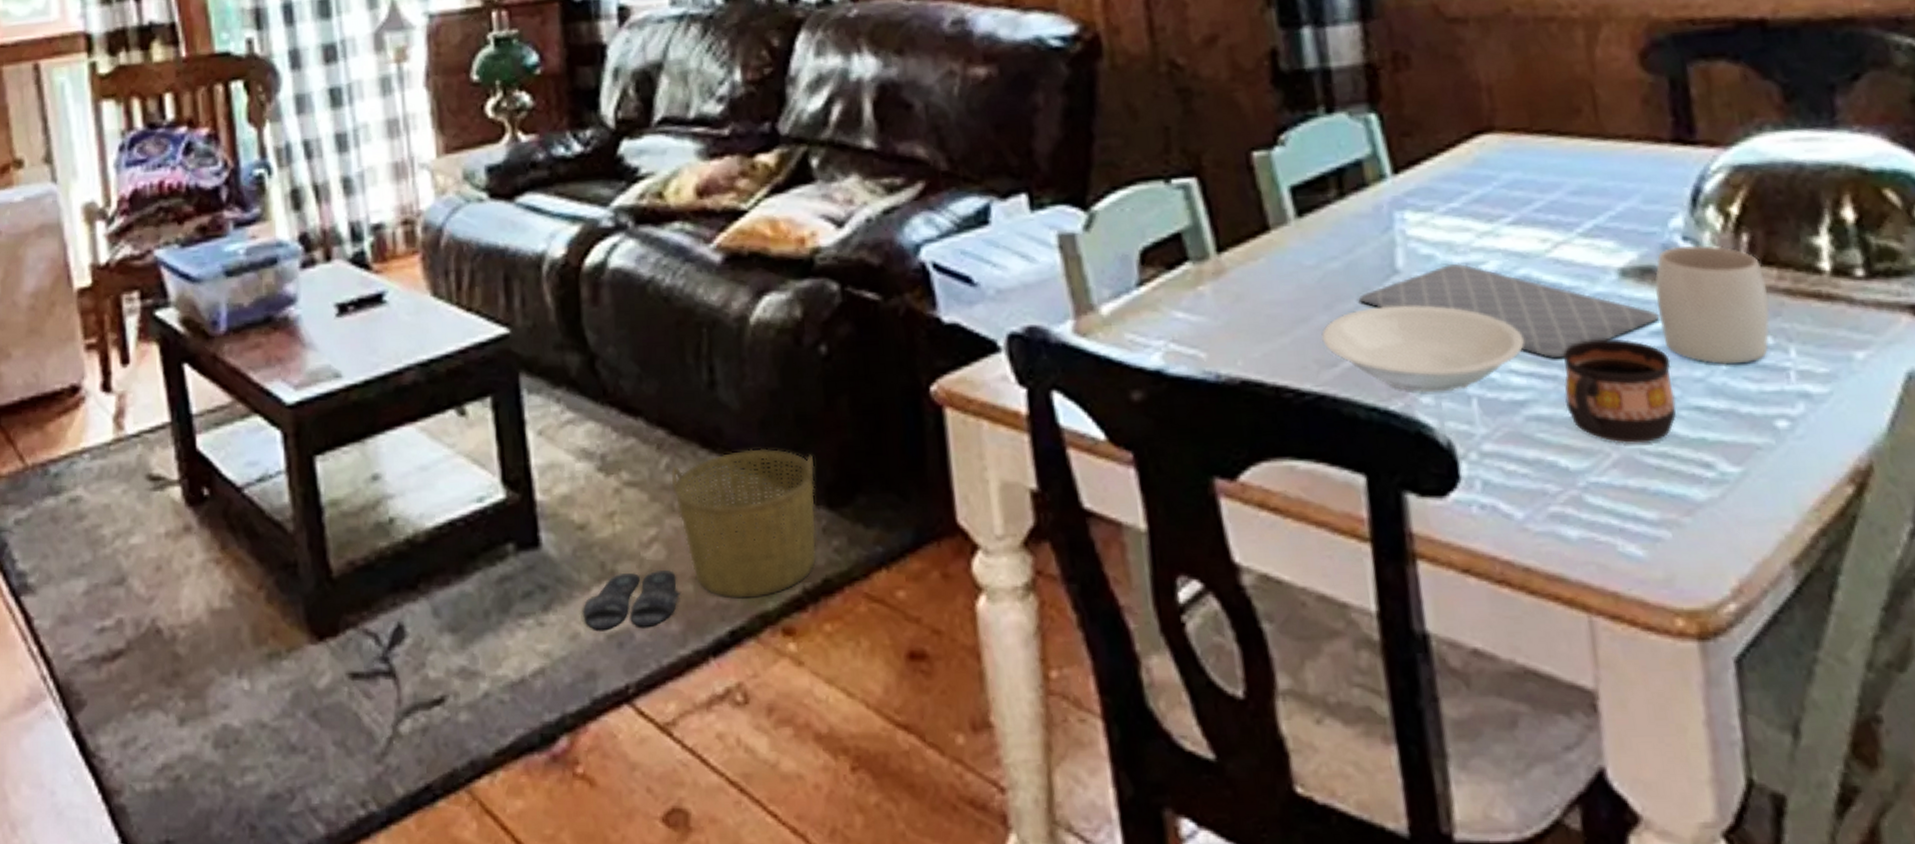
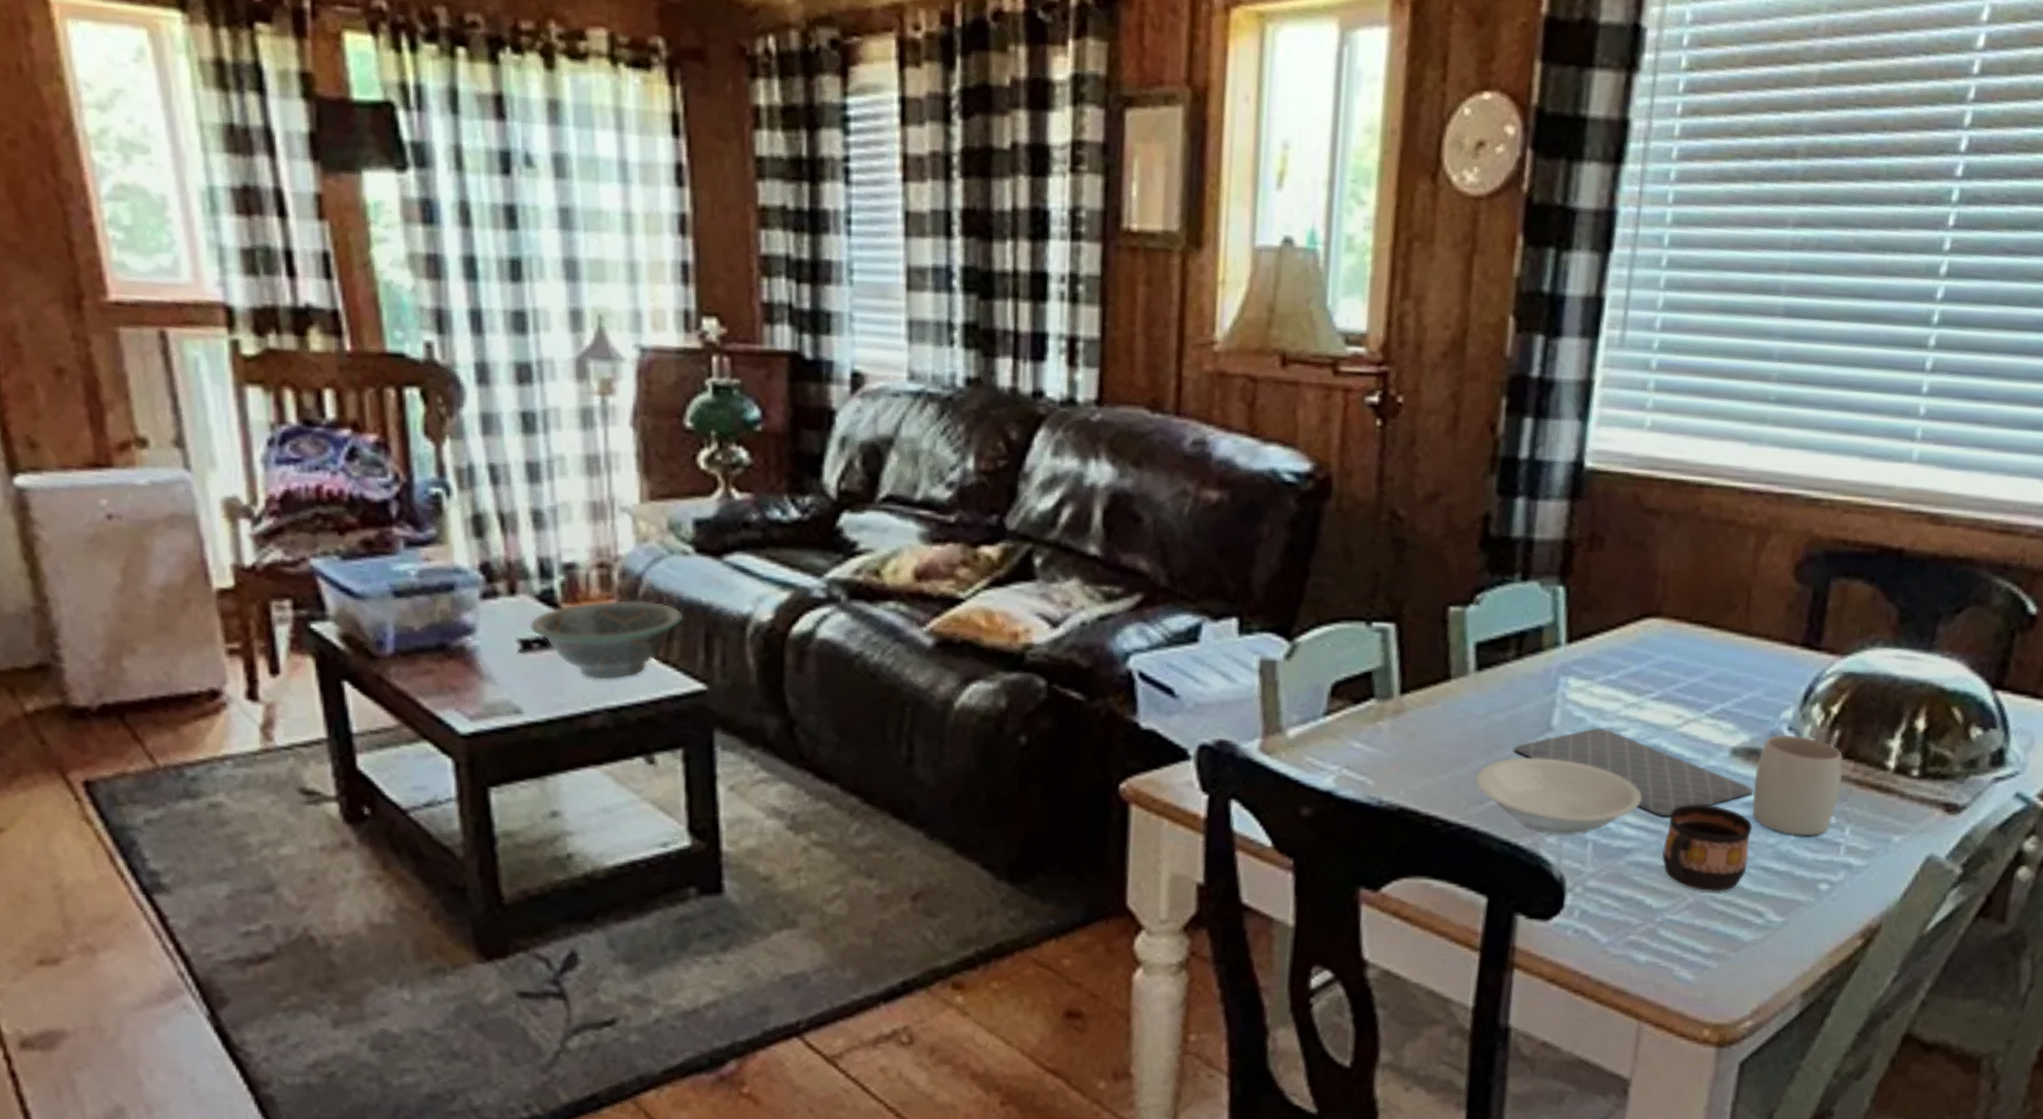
decorative bowl: none [344,251,484,335] -> present [529,600,684,680]
slippers: present [582,570,682,631] -> none [760,922,860,973]
basket: present [670,448,817,599] -> none [859,823,1001,955]

